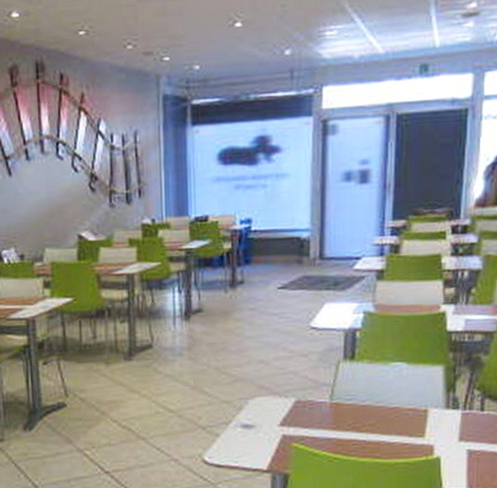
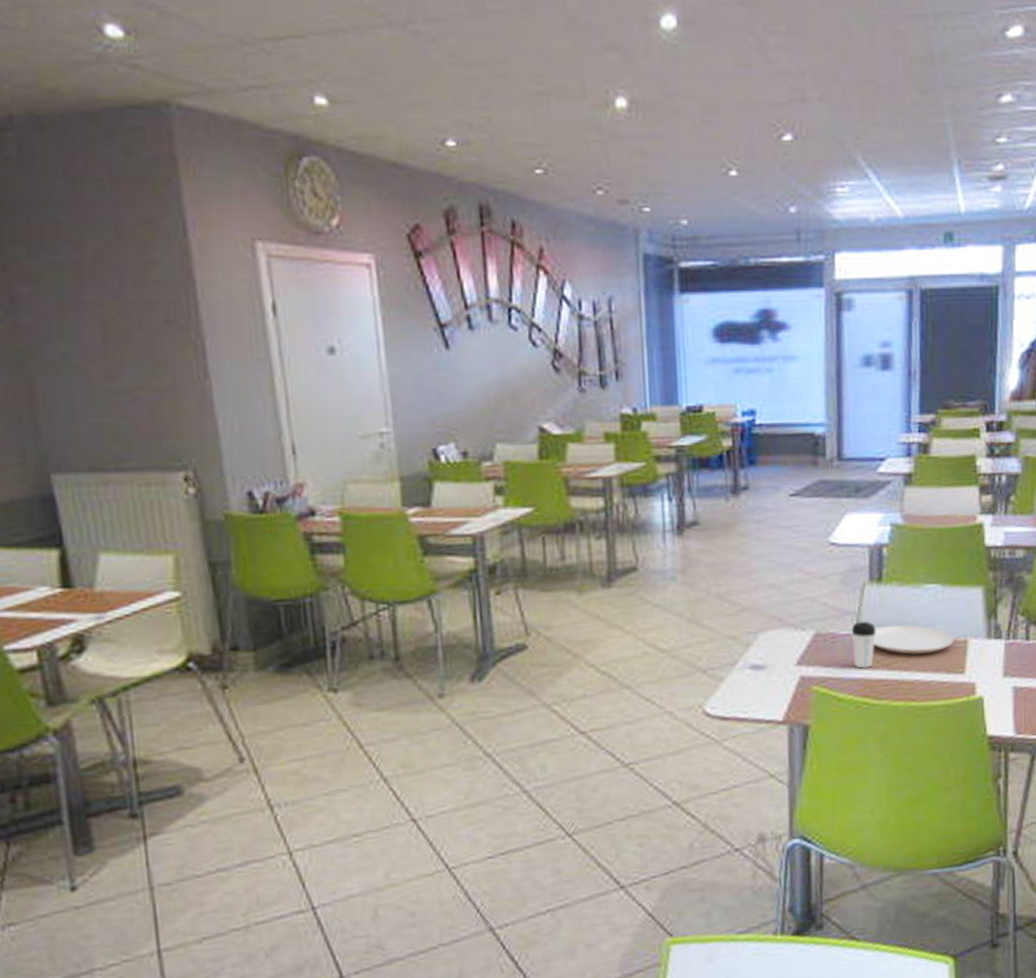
beverage cup: none [327,383,348,430] -> present [851,610,876,669]
plate: none [345,396,416,420] -> present [873,625,954,655]

